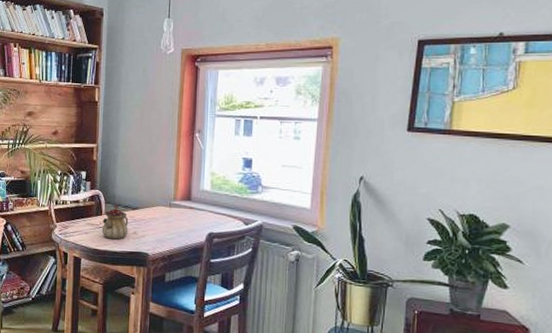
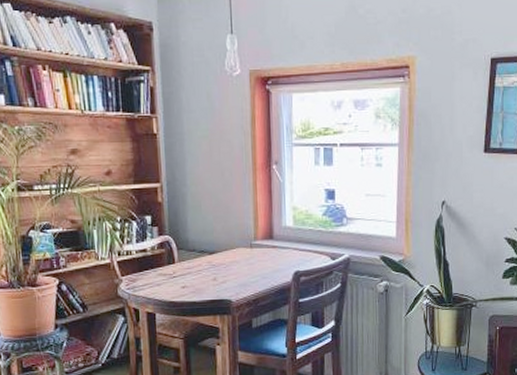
teapot: present [101,205,129,240] -> none [175,251,207,289]

